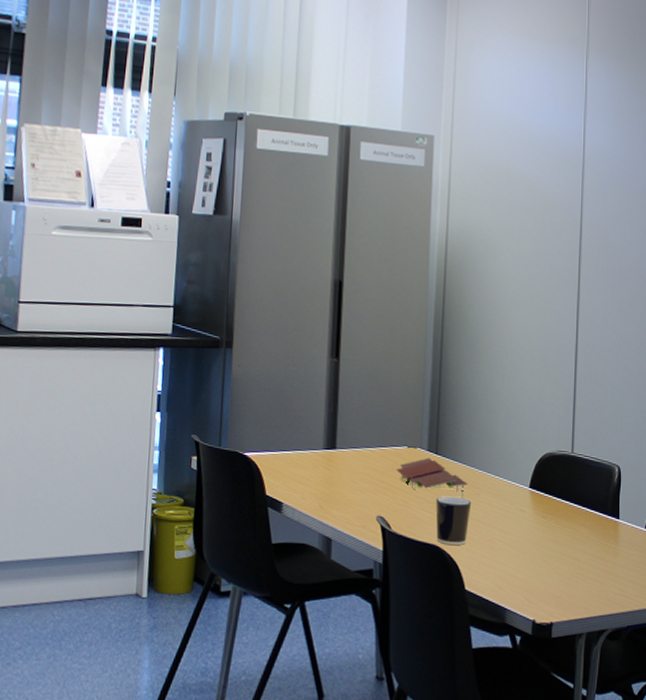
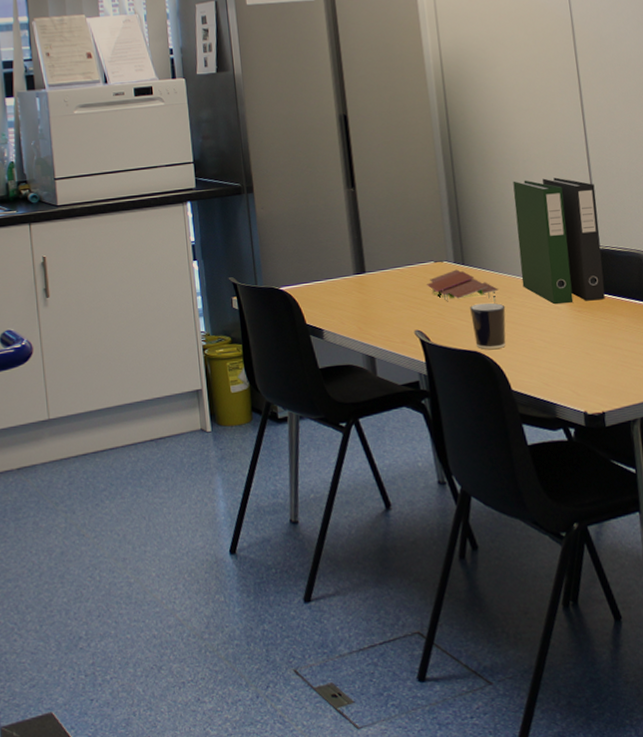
binder: none [492,374,578,508] -> present [513,177,605,304]

